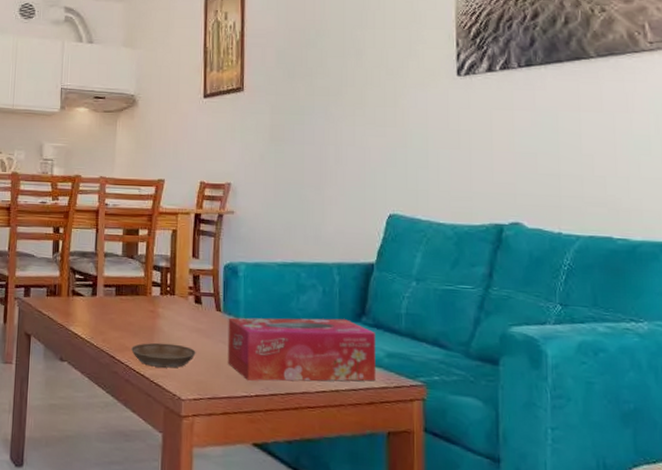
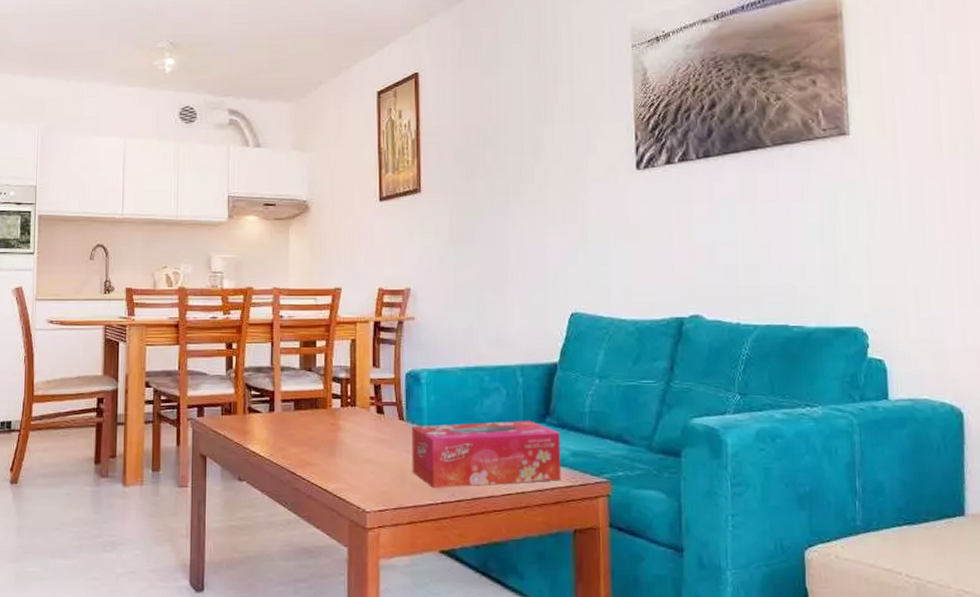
saucer: present [131,342,196,368] -> none [313,456,380,481]

